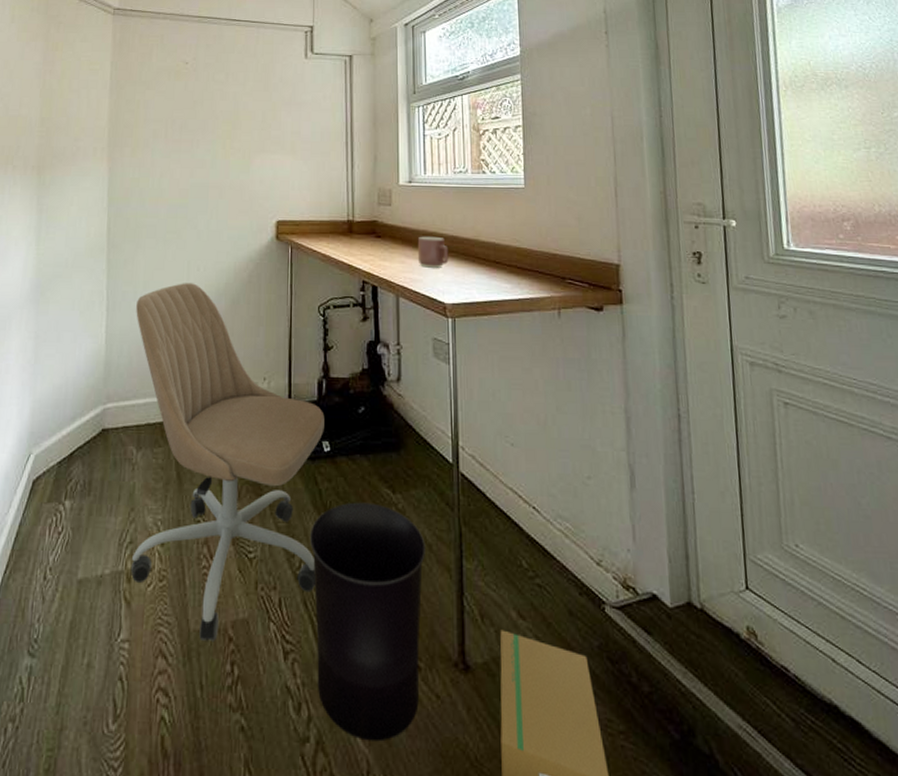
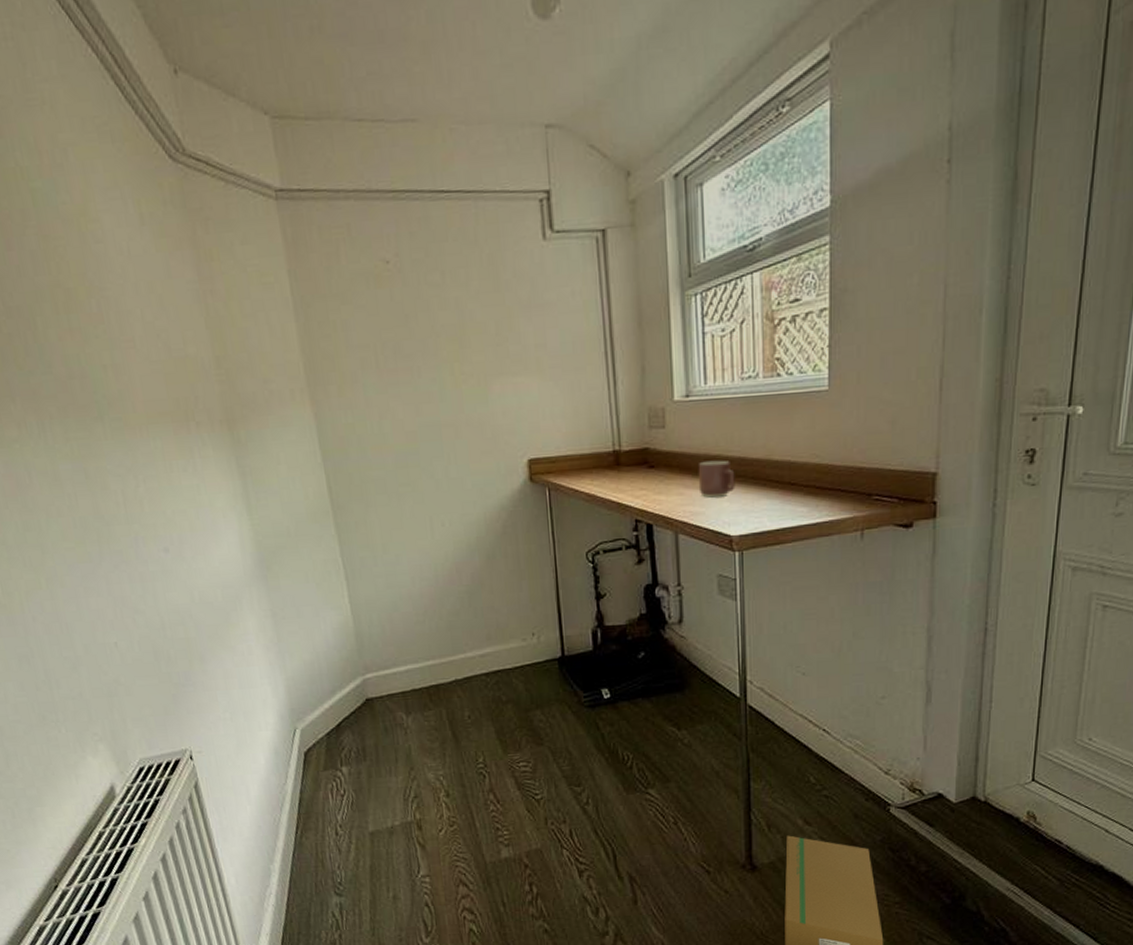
office chair: present [130,283,325,641] -> none [378,540,604,869]
waste bin: present [310,502,425,742] -> none [596,741,713,930]

